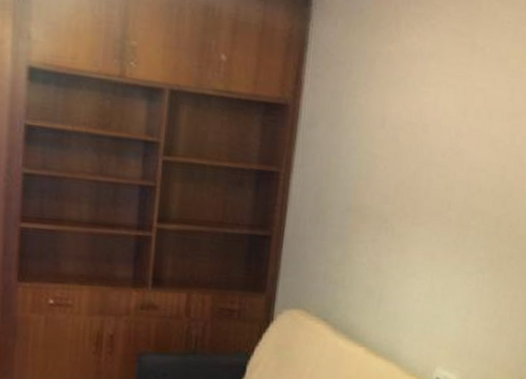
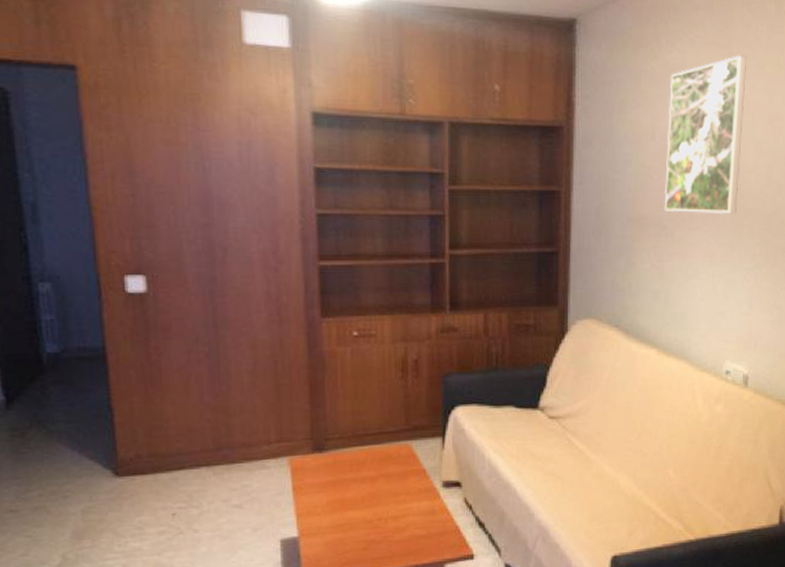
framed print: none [387,45,490,213] -> present [664,55,747,215]

